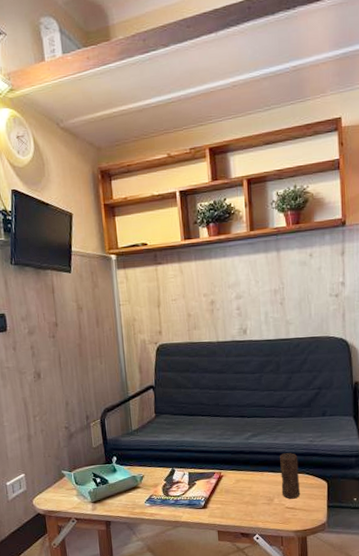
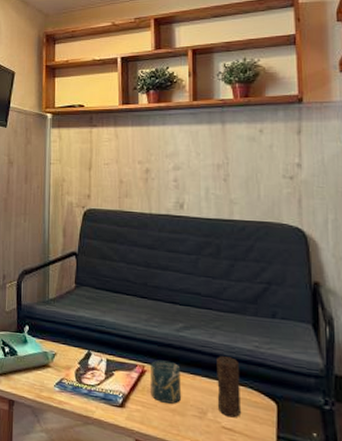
cup: none [226,465,252,498] -> present [151,360,181,404]

